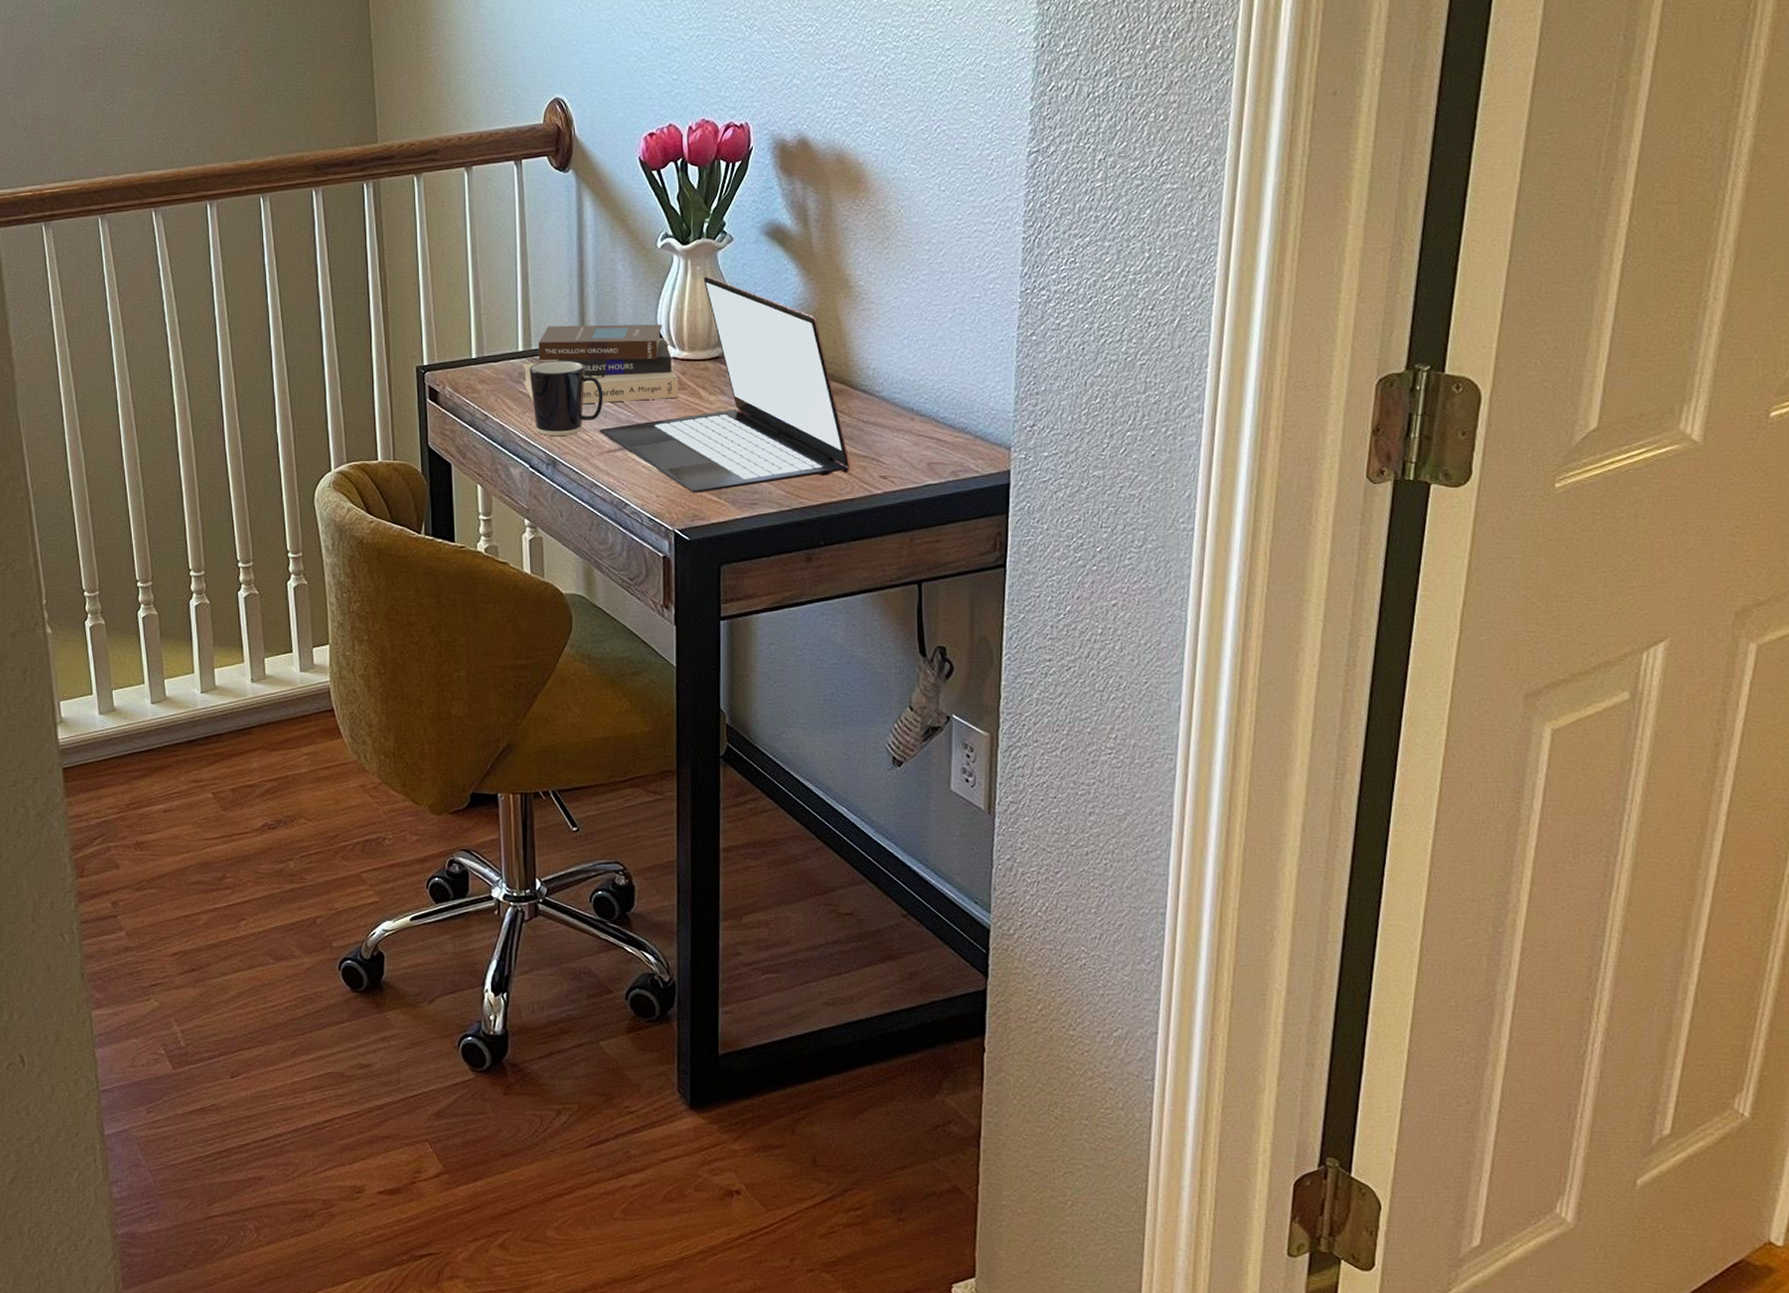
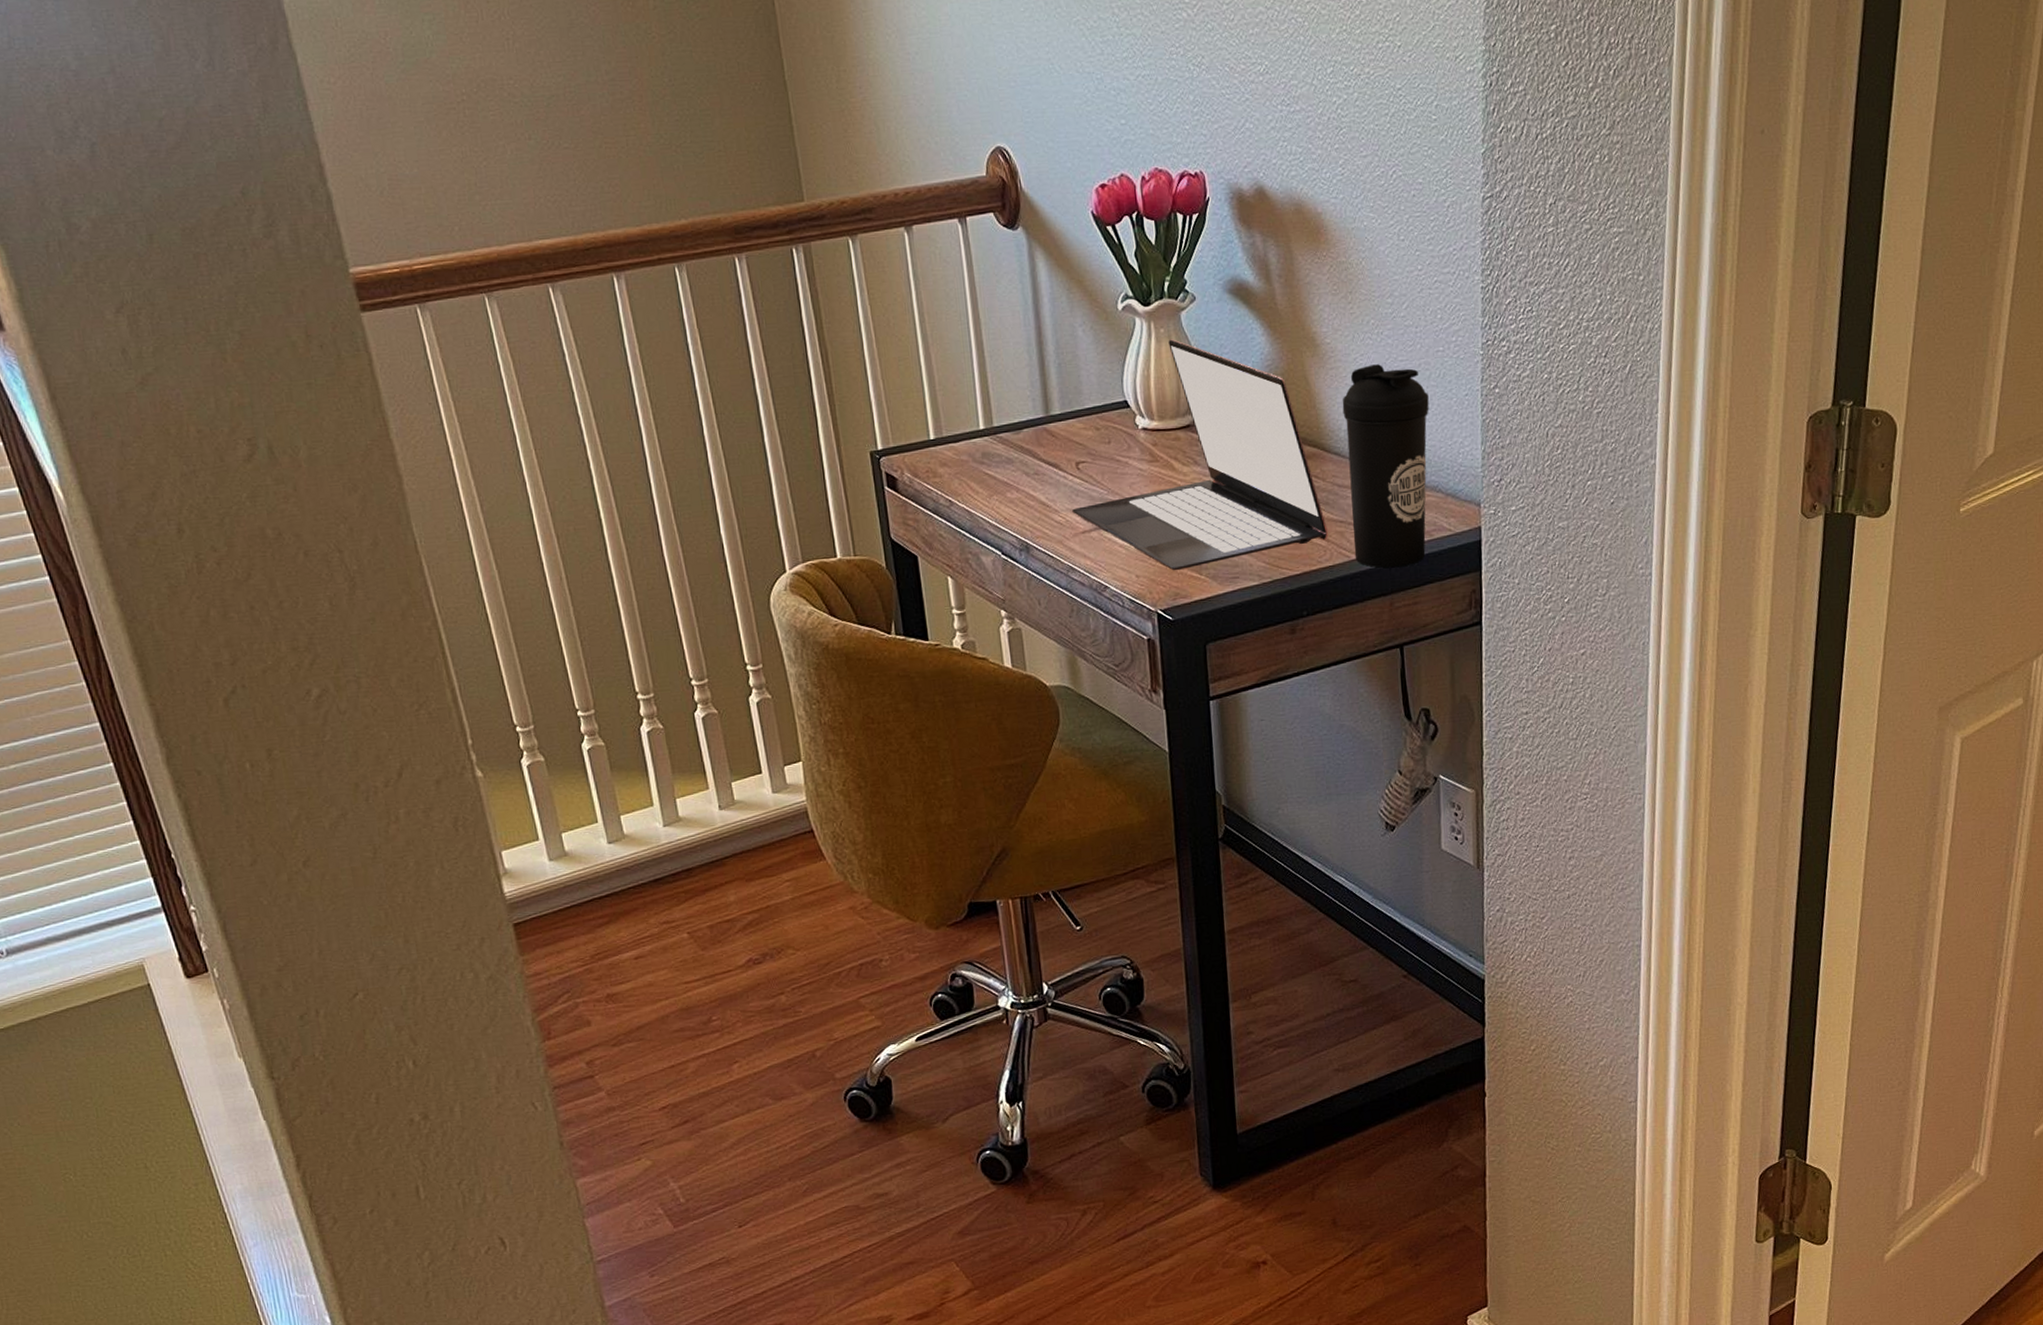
books: present [523,324,679,404] -> none [985,392,1151,484]
mug: present [529,360,604,437] -> none [992,436,1074,520]
water bottle: none [872,307,962,505] -> present [1342,364,1429,568]

